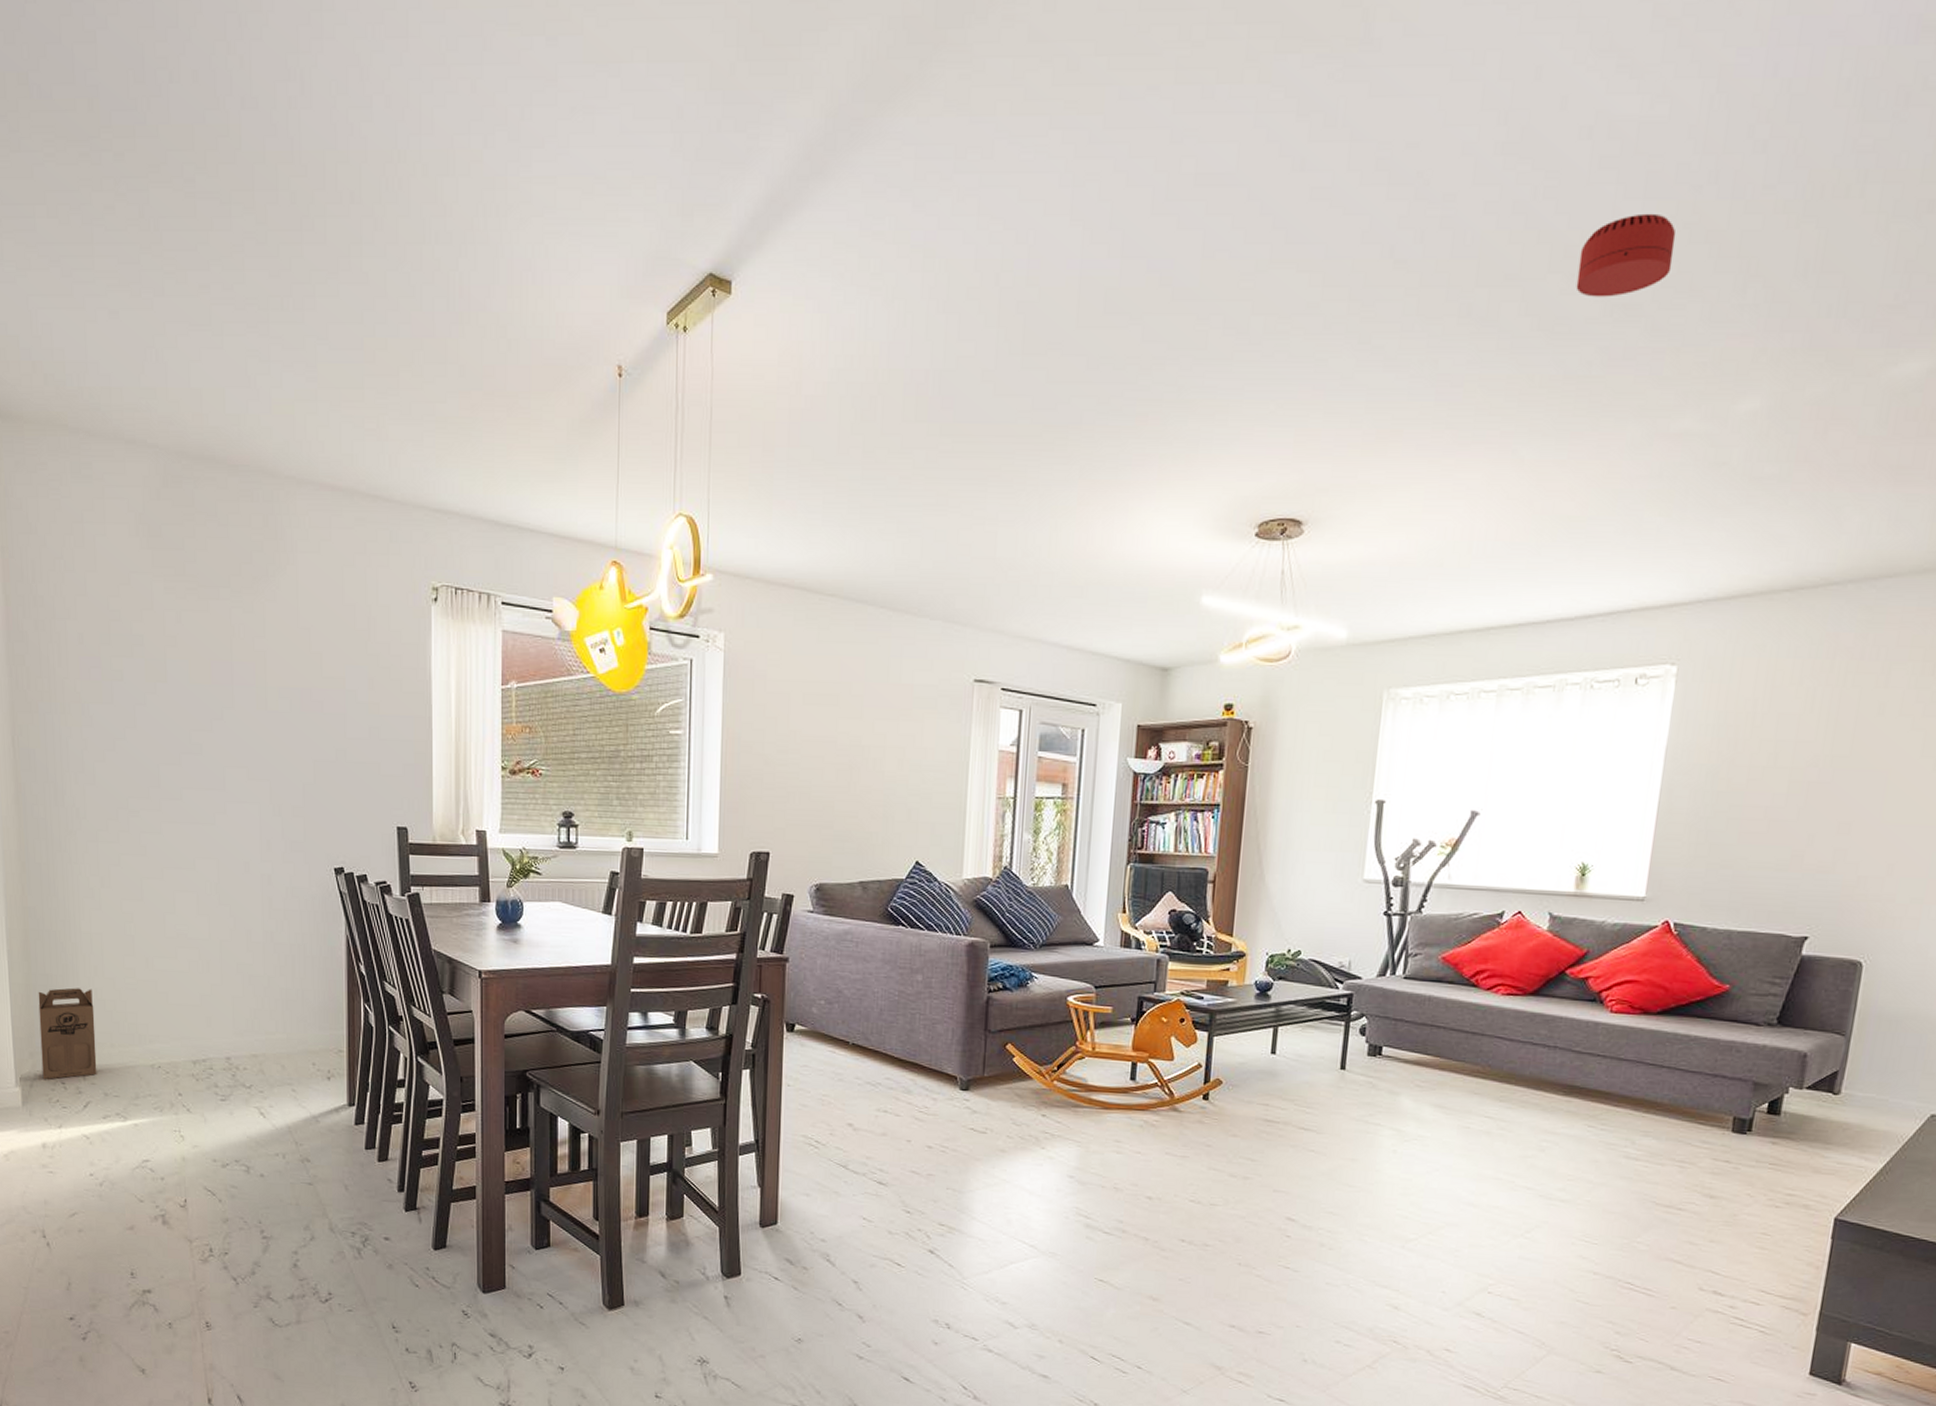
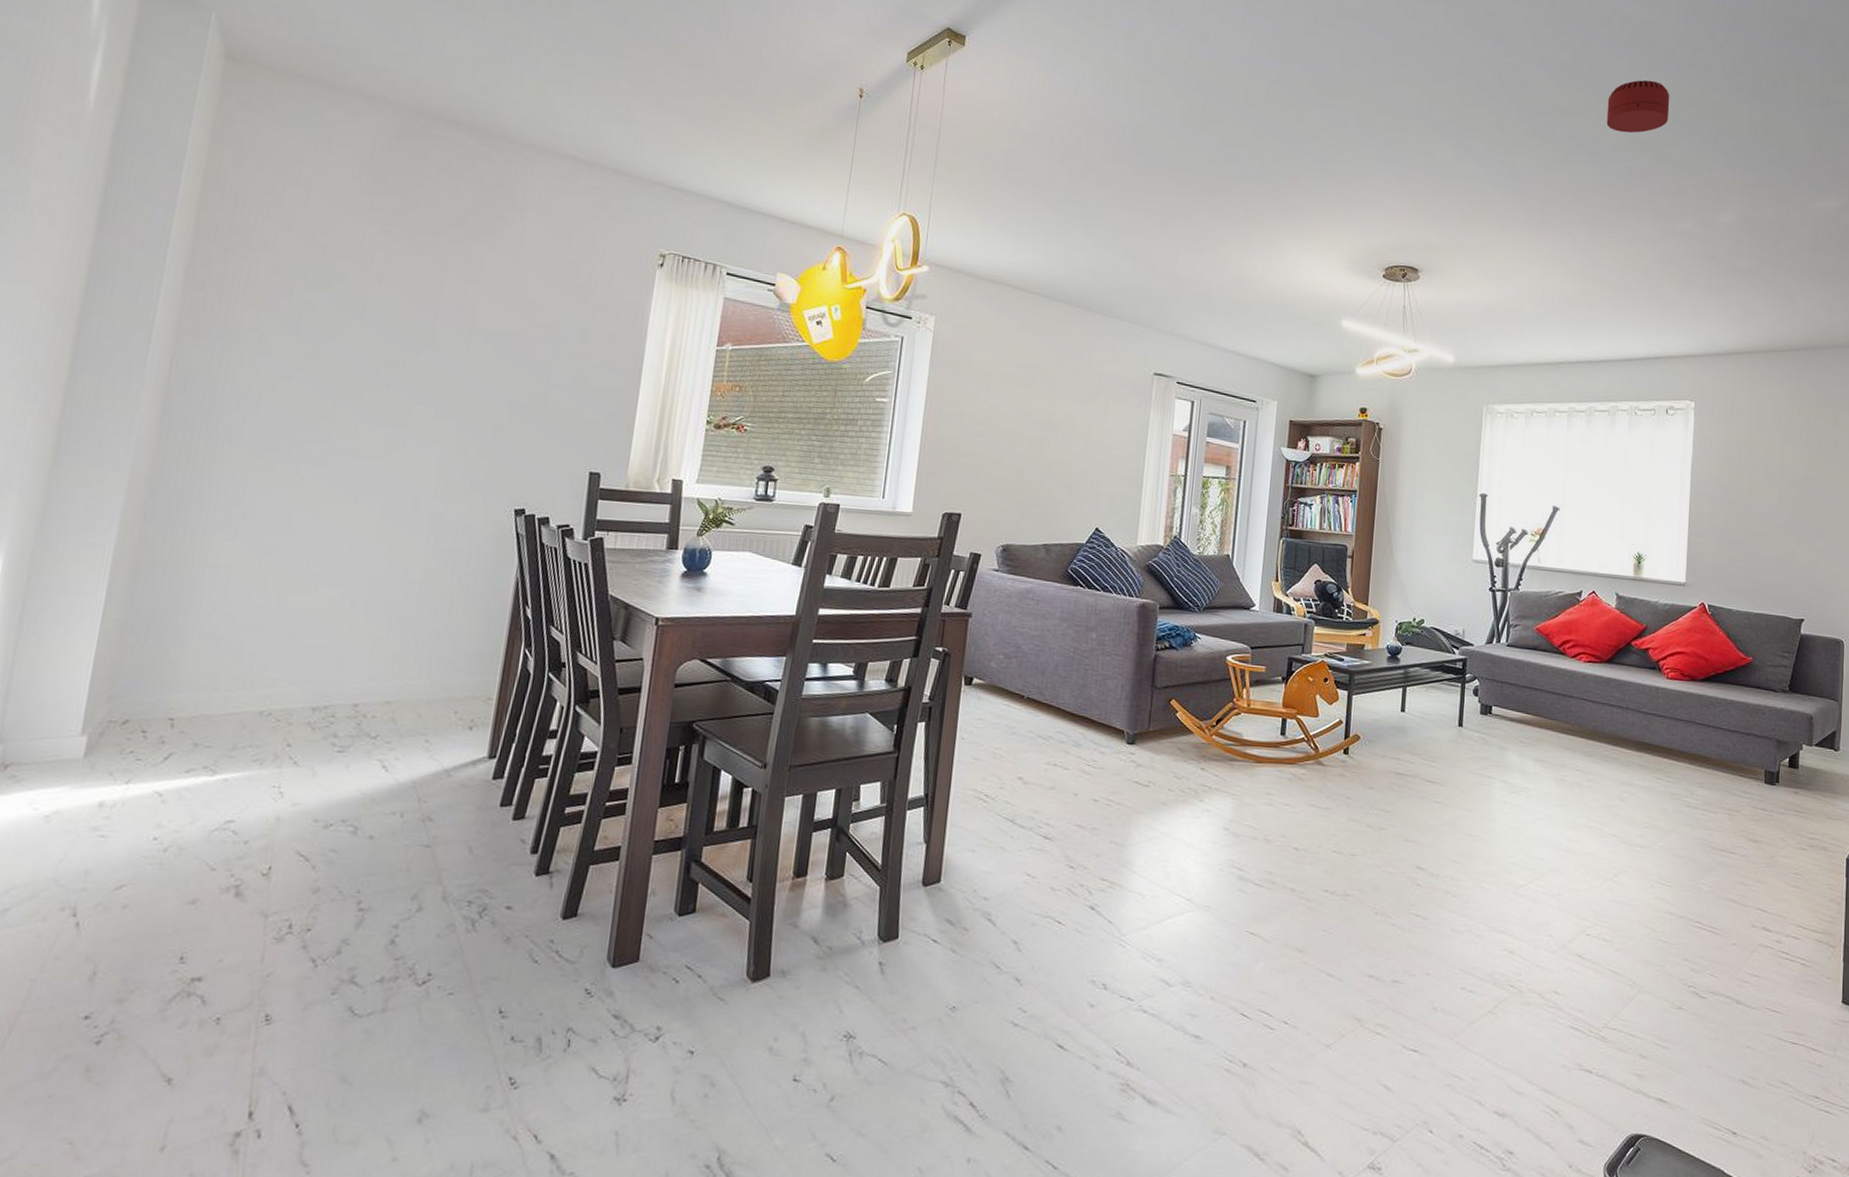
cardboard box: present [38,988,97,1079] -> none [118,624,205,727]

